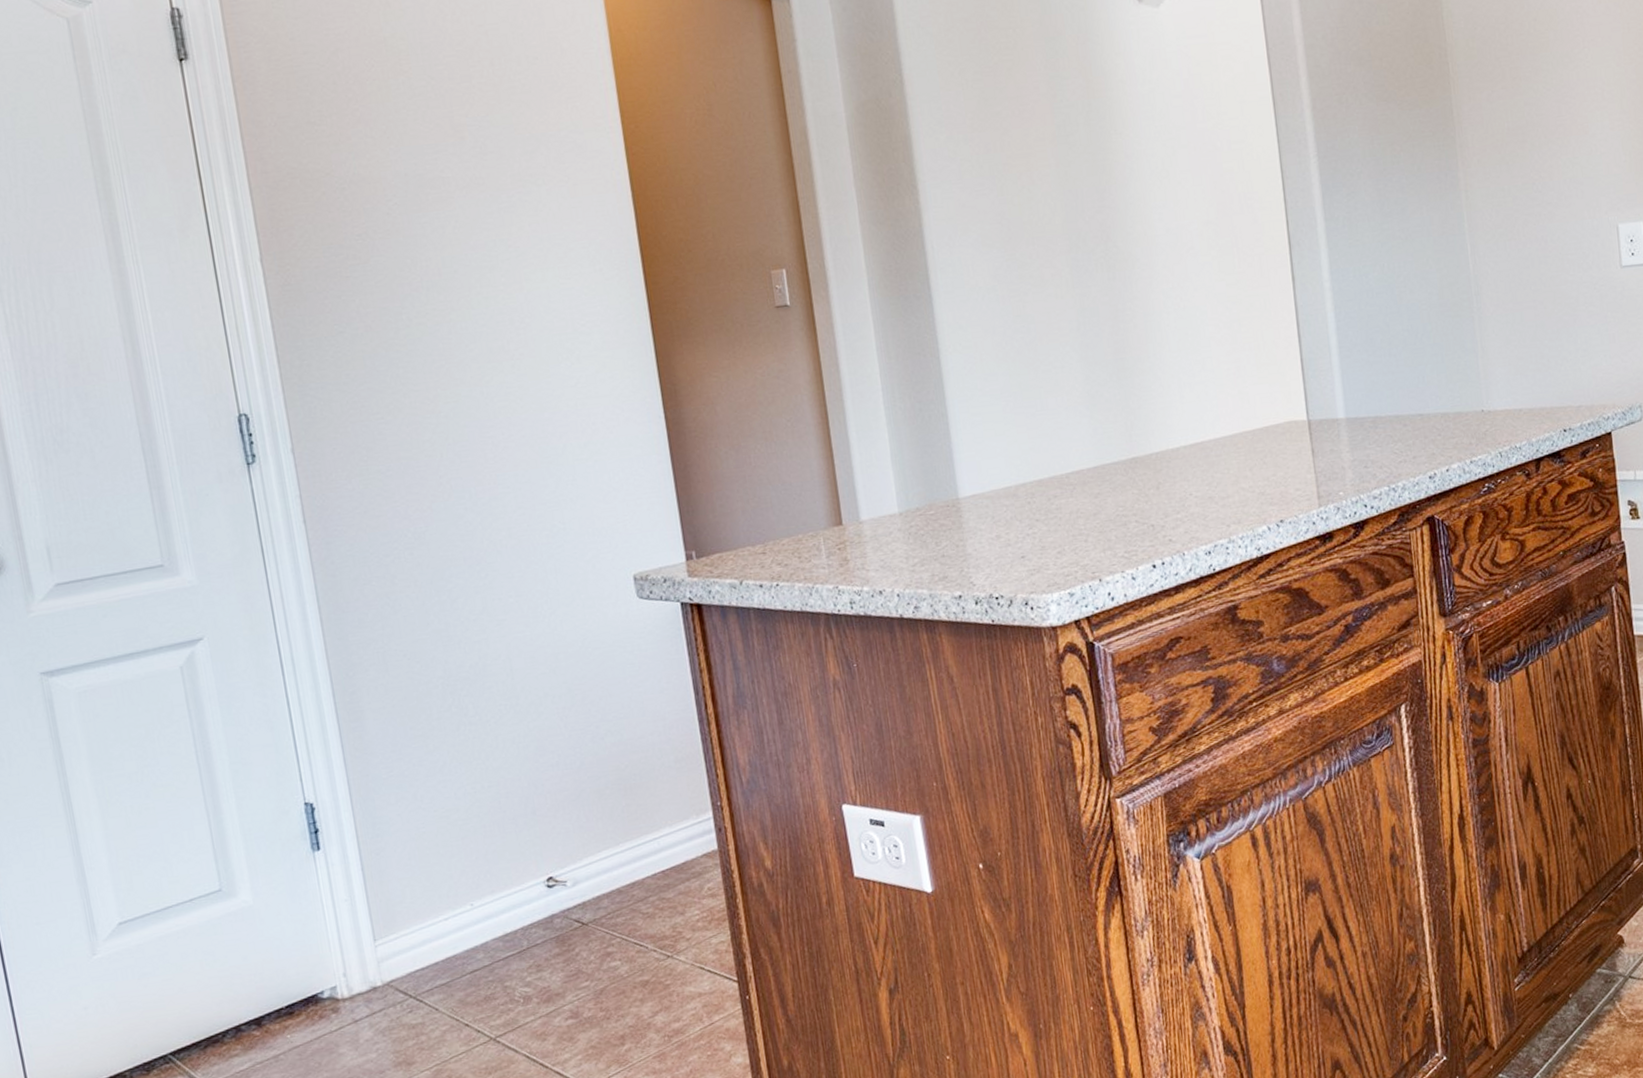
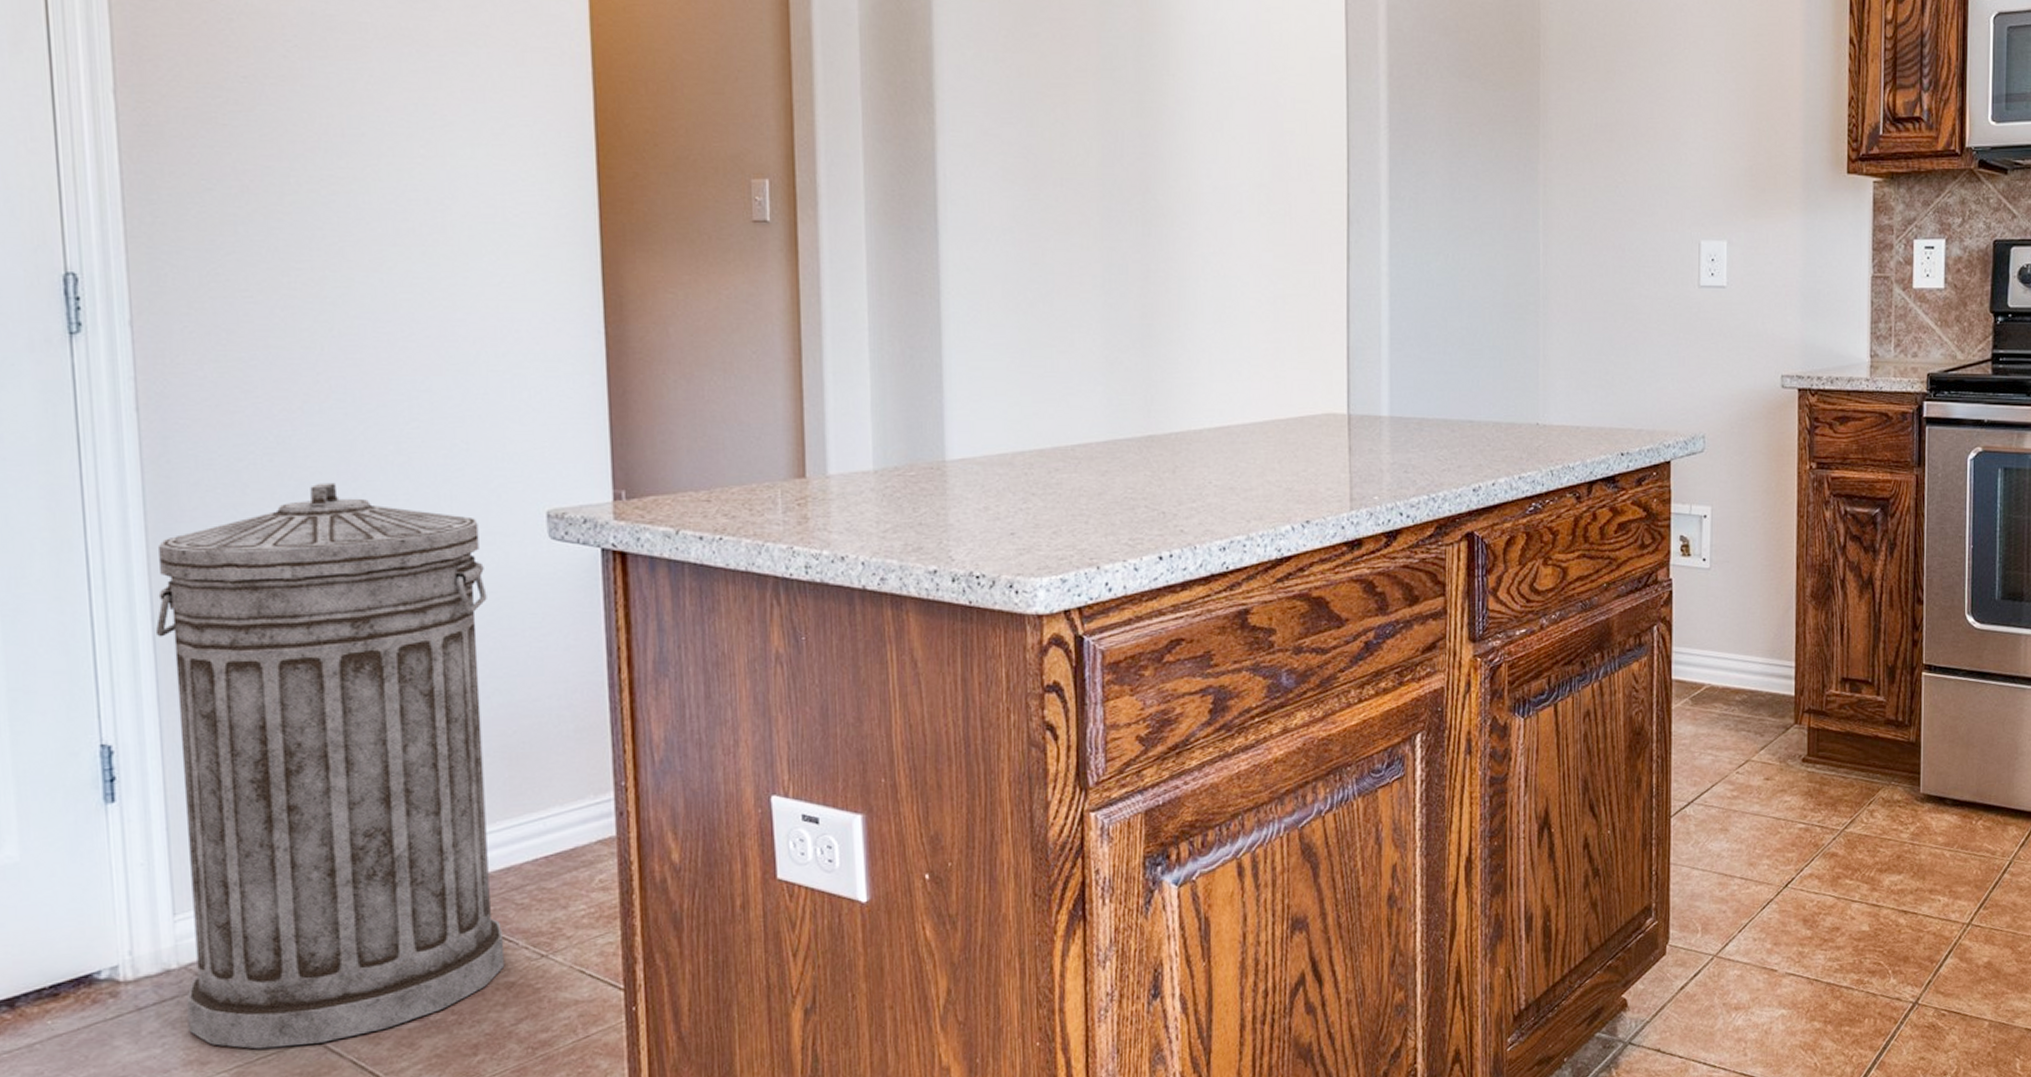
trash can: none [332,567,639,1050] -> present [155,482,505,1050]

